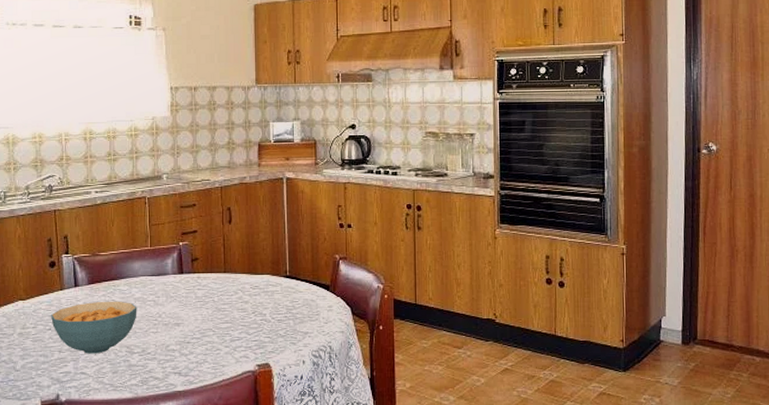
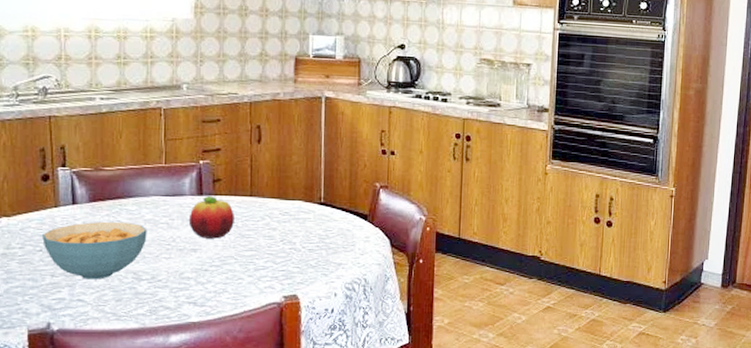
fruit: none [172,273,211,313] -> present [188,195,234,239]

